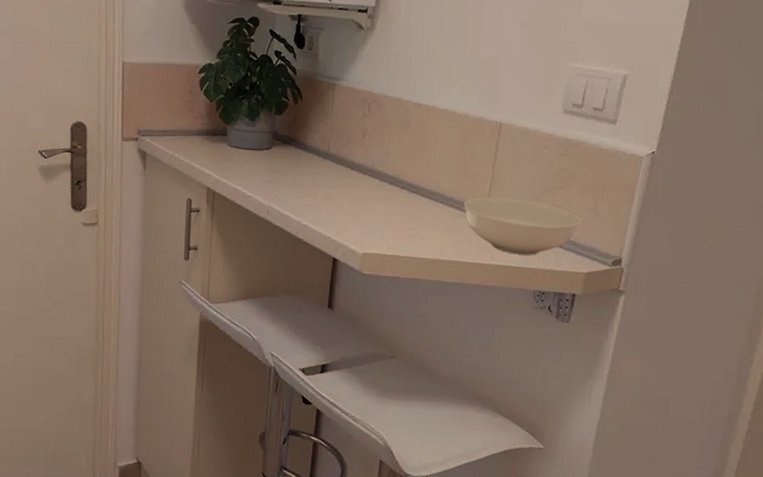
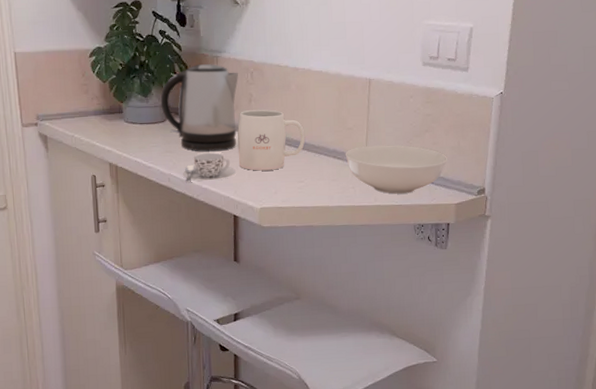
kettle: none [268,91,354,186] -> present [160,64,238,151]
teacup: none [283,187,341,218] -> present [183,152,237,182]
mug: none [344,145,421,214] -> present [237,109,306,171]

